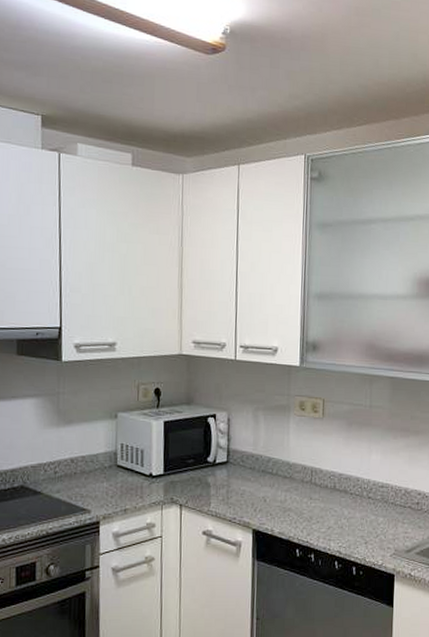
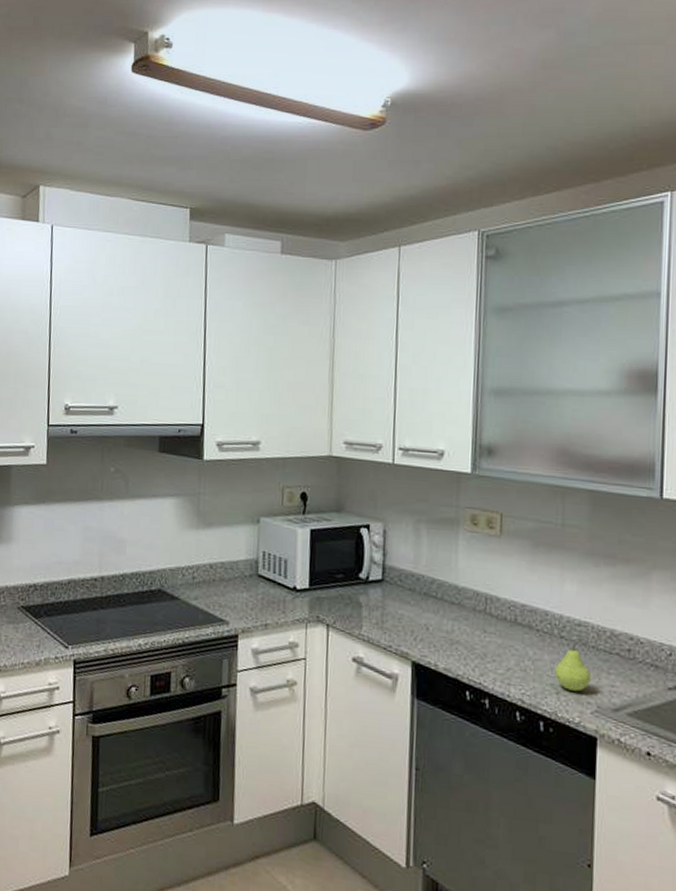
fruit: none [364,501,391,540] -> present [554,643,592,692]

